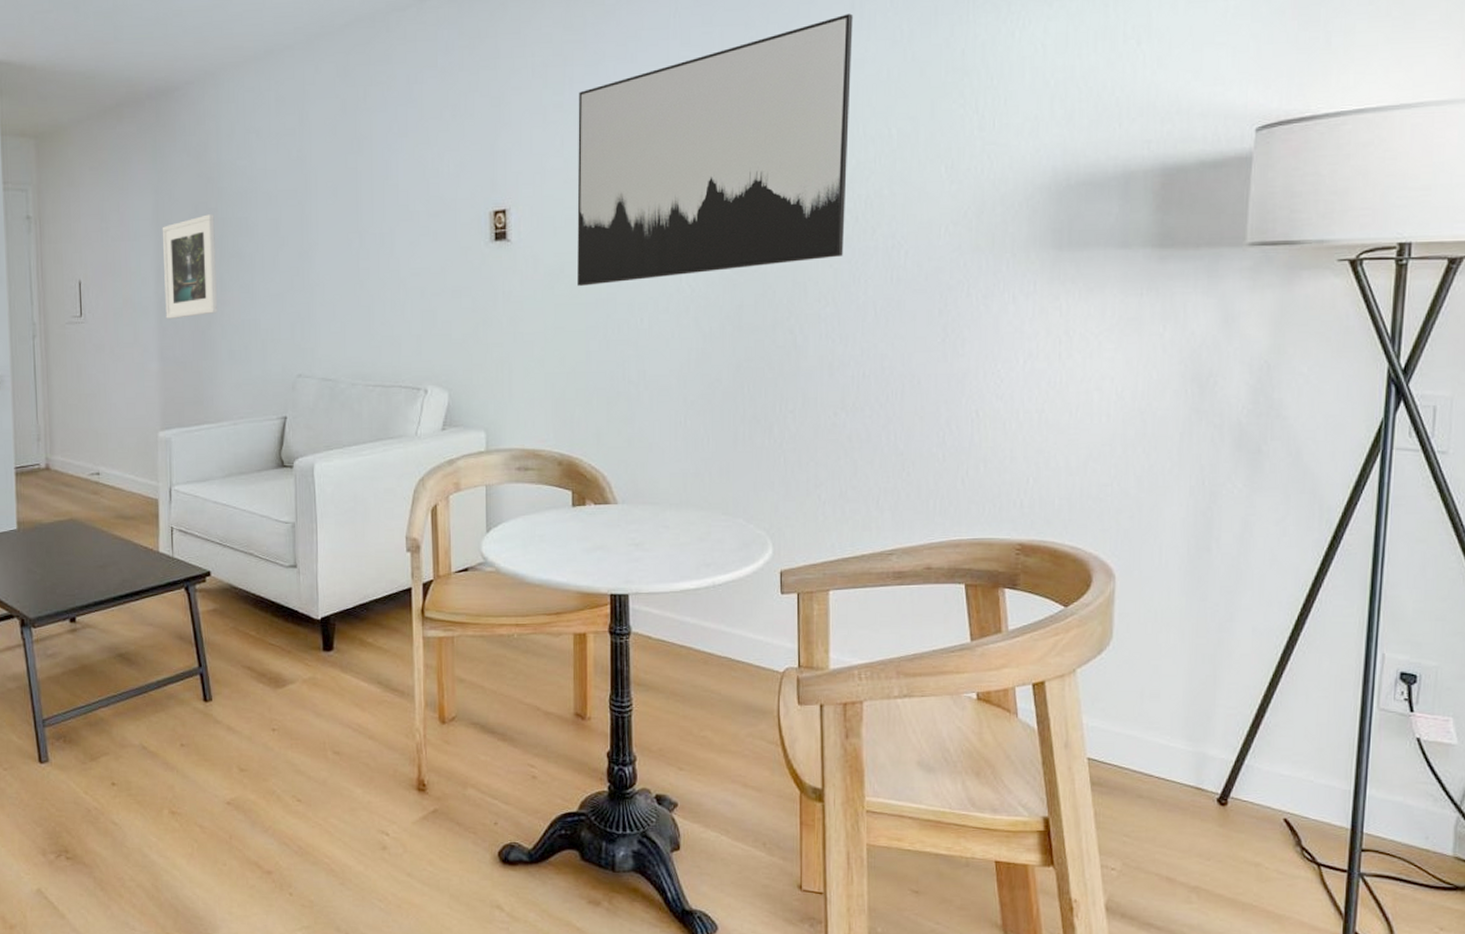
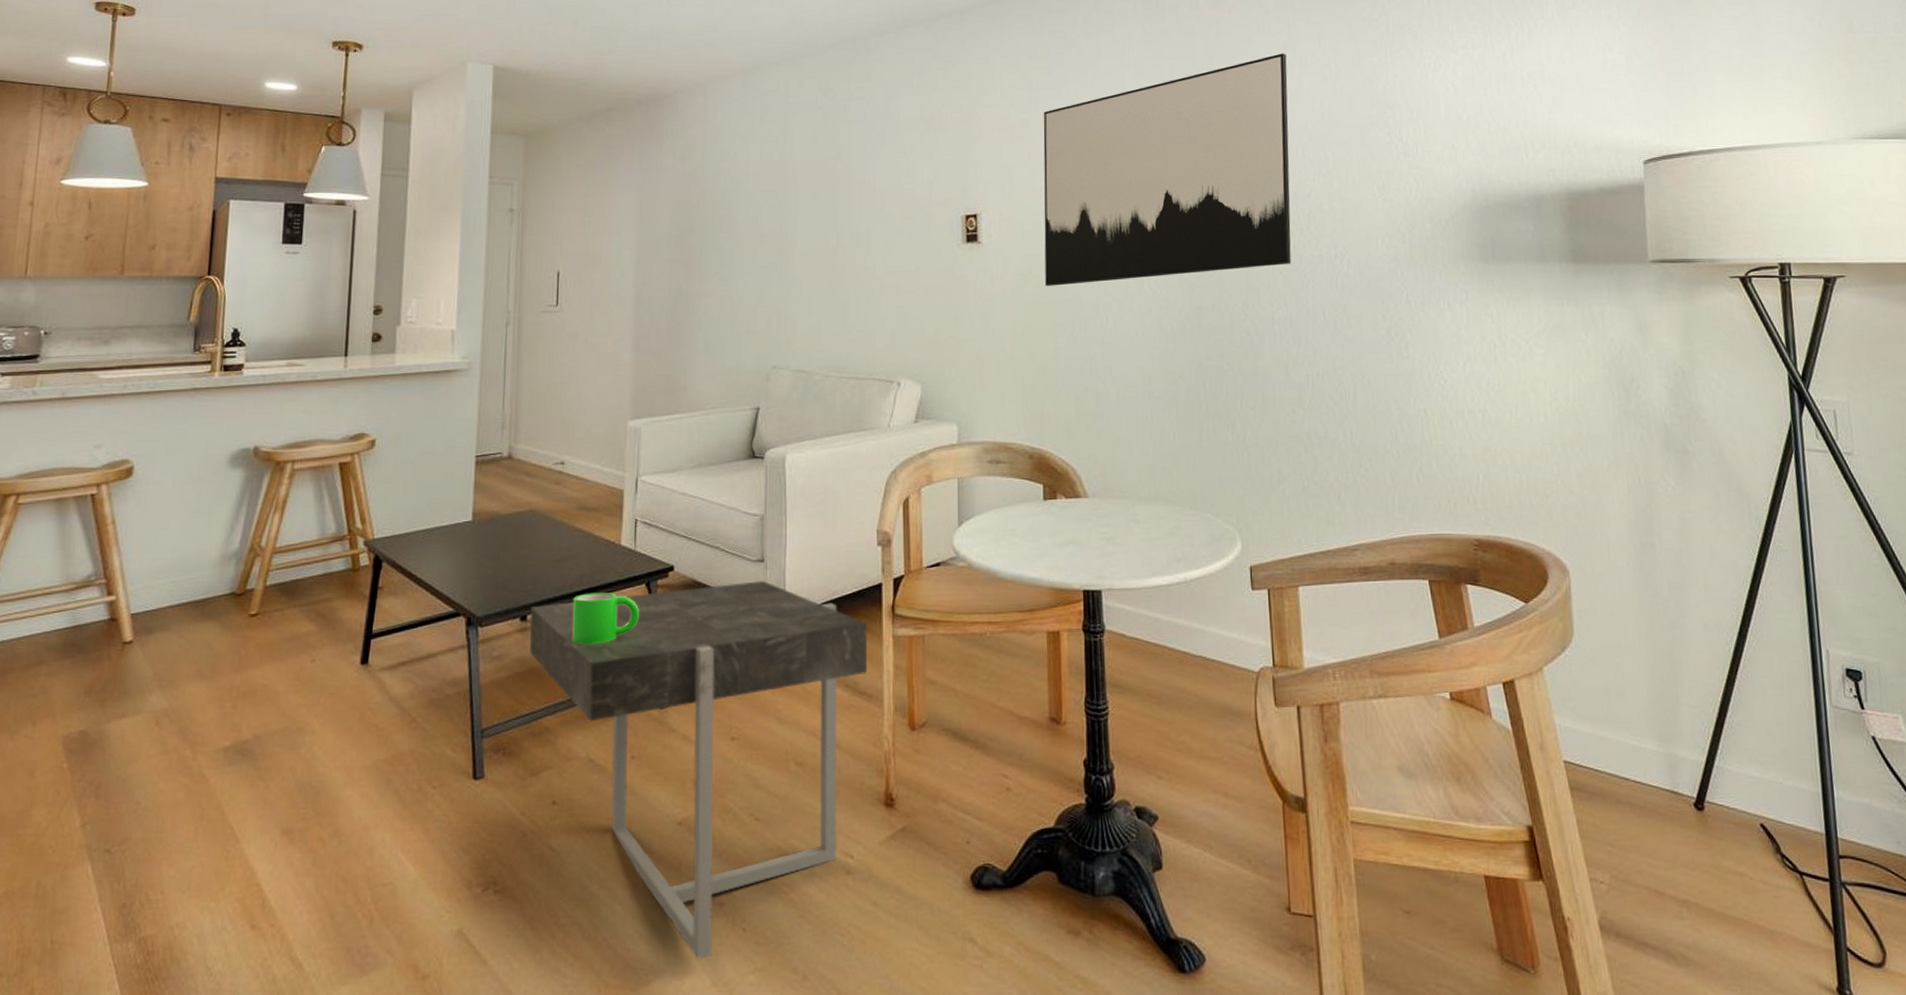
side table: none [78,586,399,917] -> present [529,581,868,959]
mug: none [117,596,181,644] -> present [572,593,640,644]
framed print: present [162,214,217,320] -> none [643,211,696,311]

